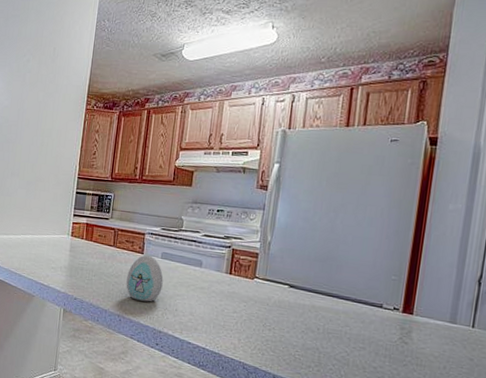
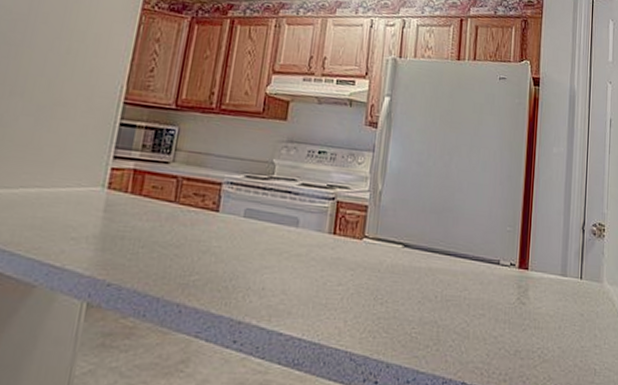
decorative egg: present [126,254,164,302] -> none [191,212,247,281]

